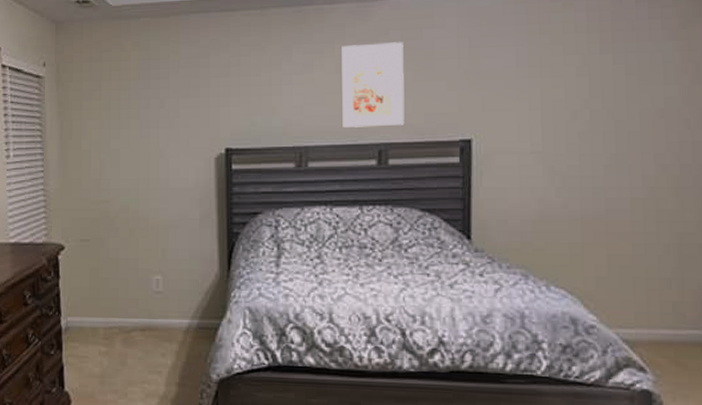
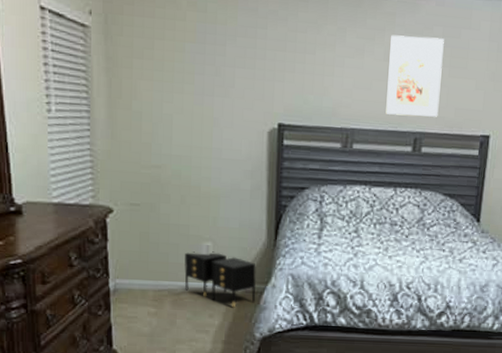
nightstand: none [134,285,211,346] -> present [184,251,257,308]

